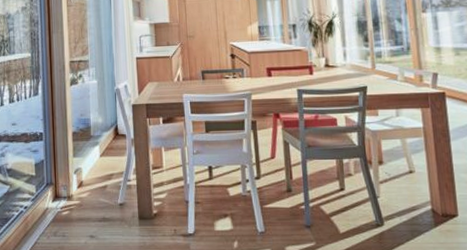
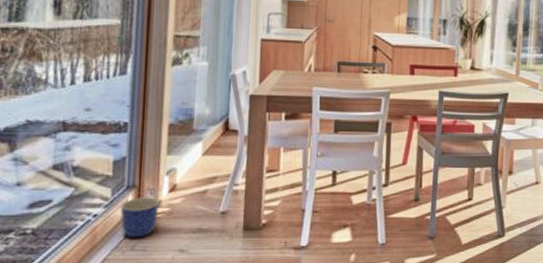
planter: none [44,192,72,226] -> present [120,197,159,238]

